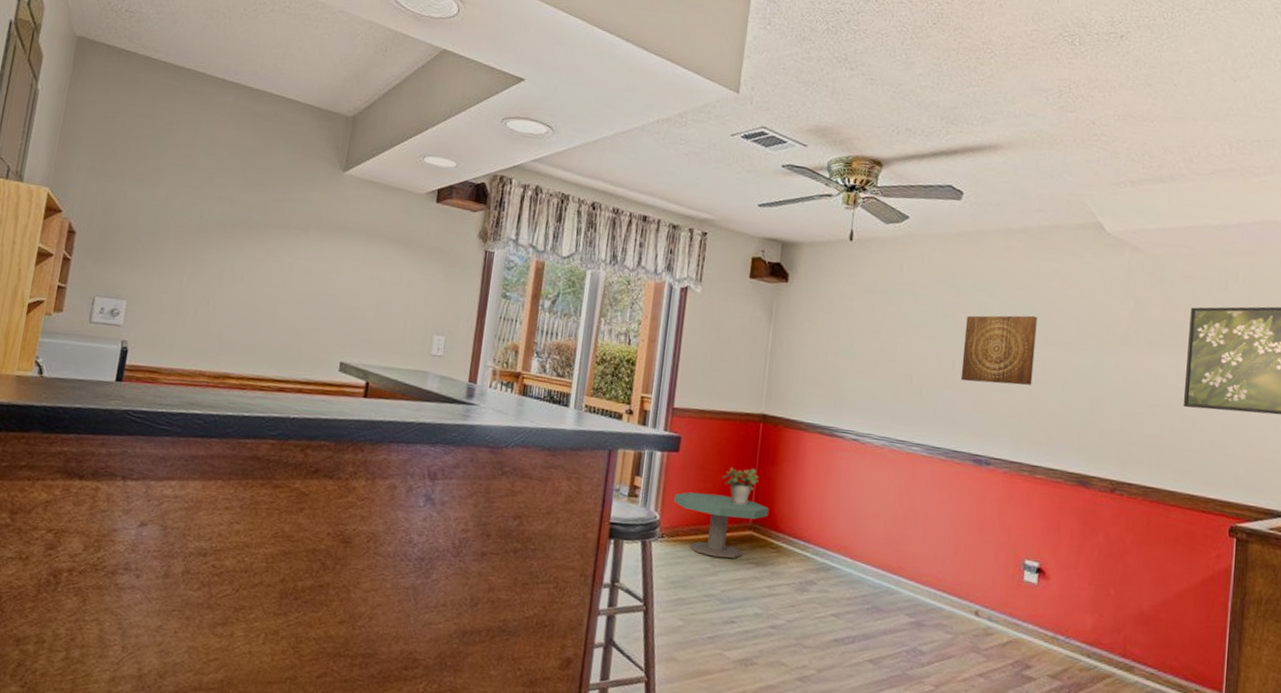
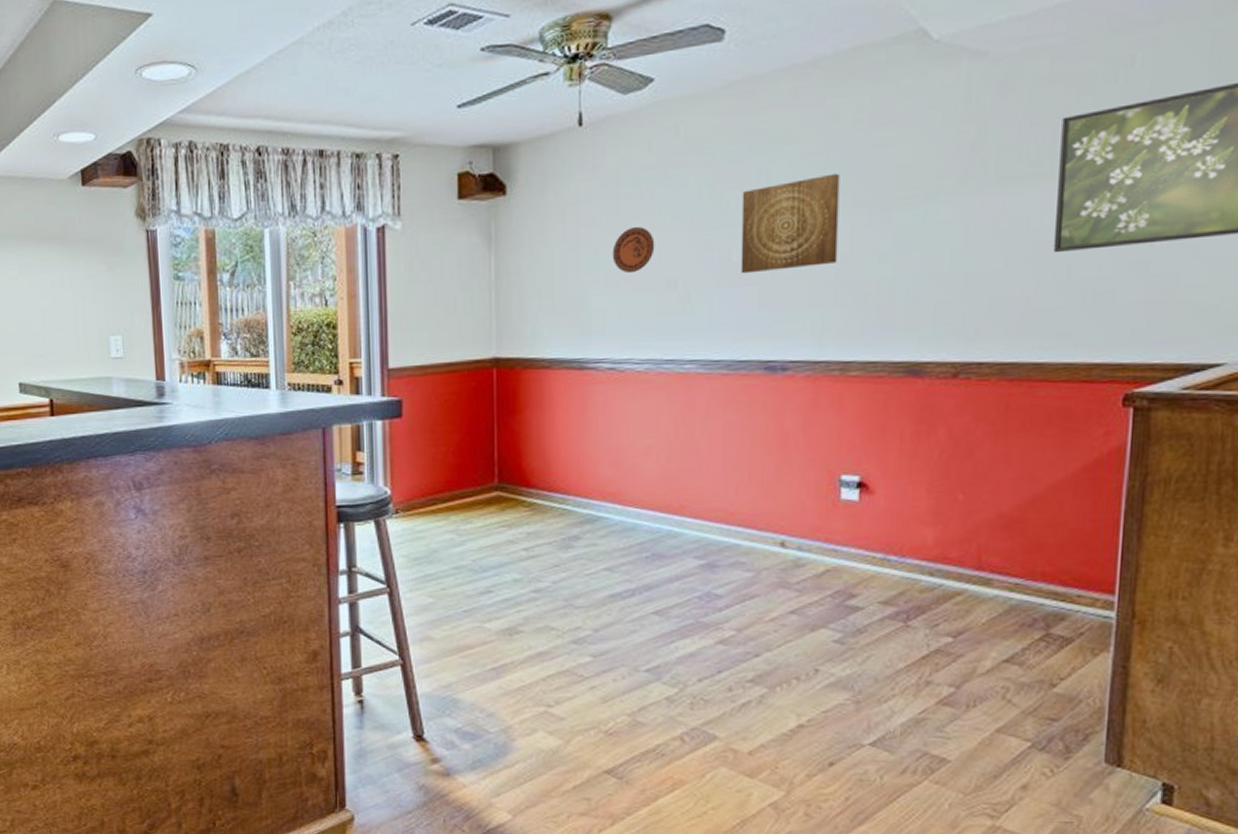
side table: present [673,492,770,558] -> none [403,457,516,526]
potted plant: present [721,467,759,505] -> none [455,422,499,465]
decorative plate: none [864,327,899,364] -> present [612,226,655,274]

